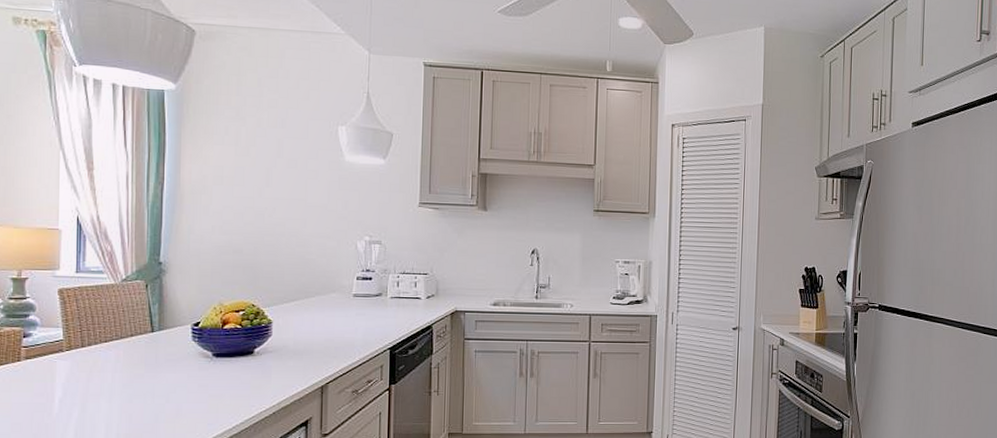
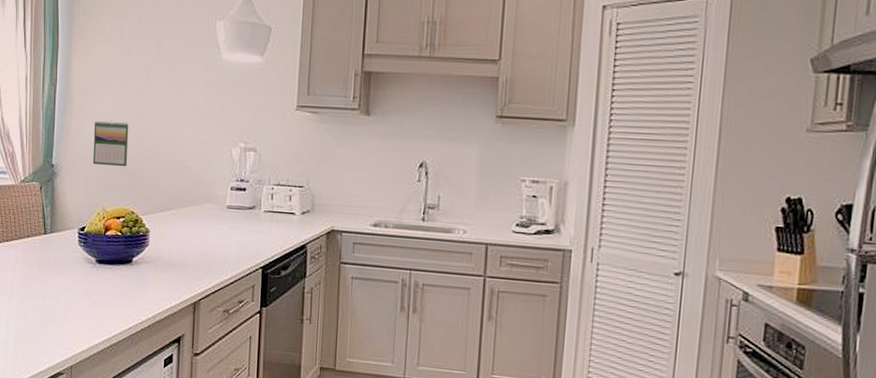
calendar: none [207,218,248,262] -> present [92,120,129,167]

